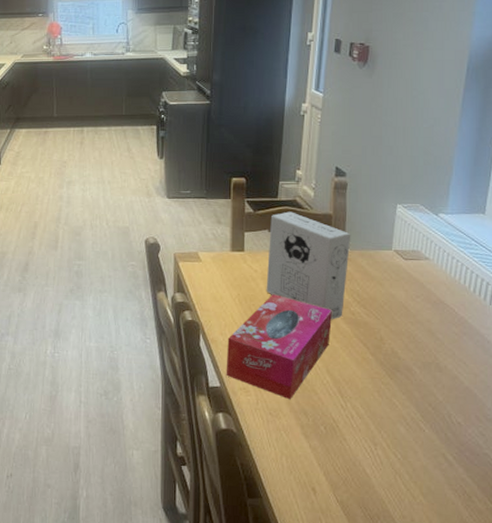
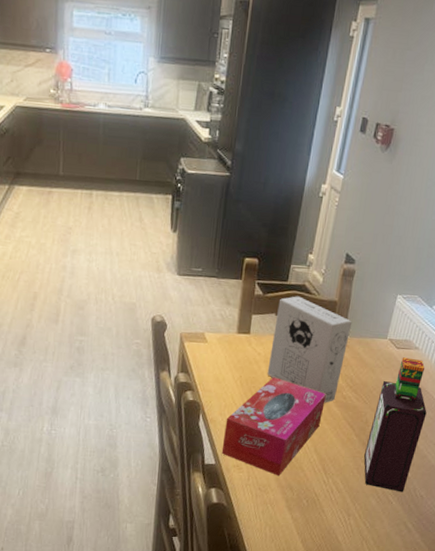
bottle: none [384,269,450,419] -> present [364,357,427,492]

